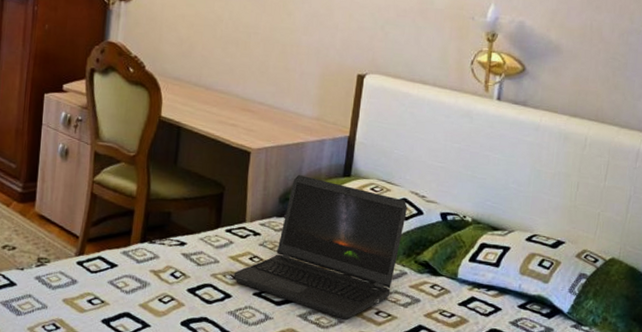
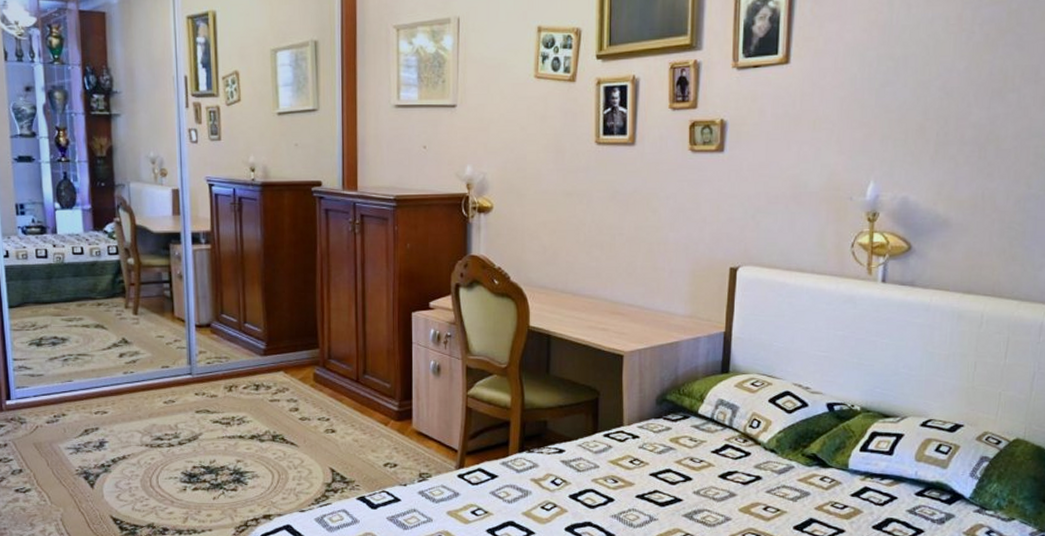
laptop computer: present [233,174,407,320] -> none [615,374,791,517]

